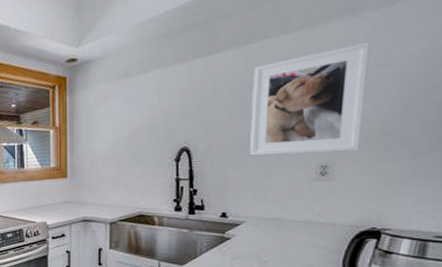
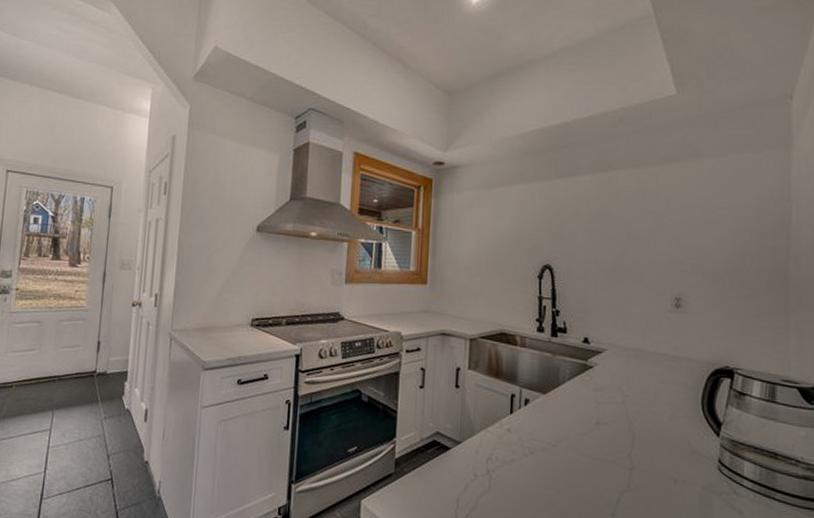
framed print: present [249,41,371,156] -> none [608,185,710,287]

